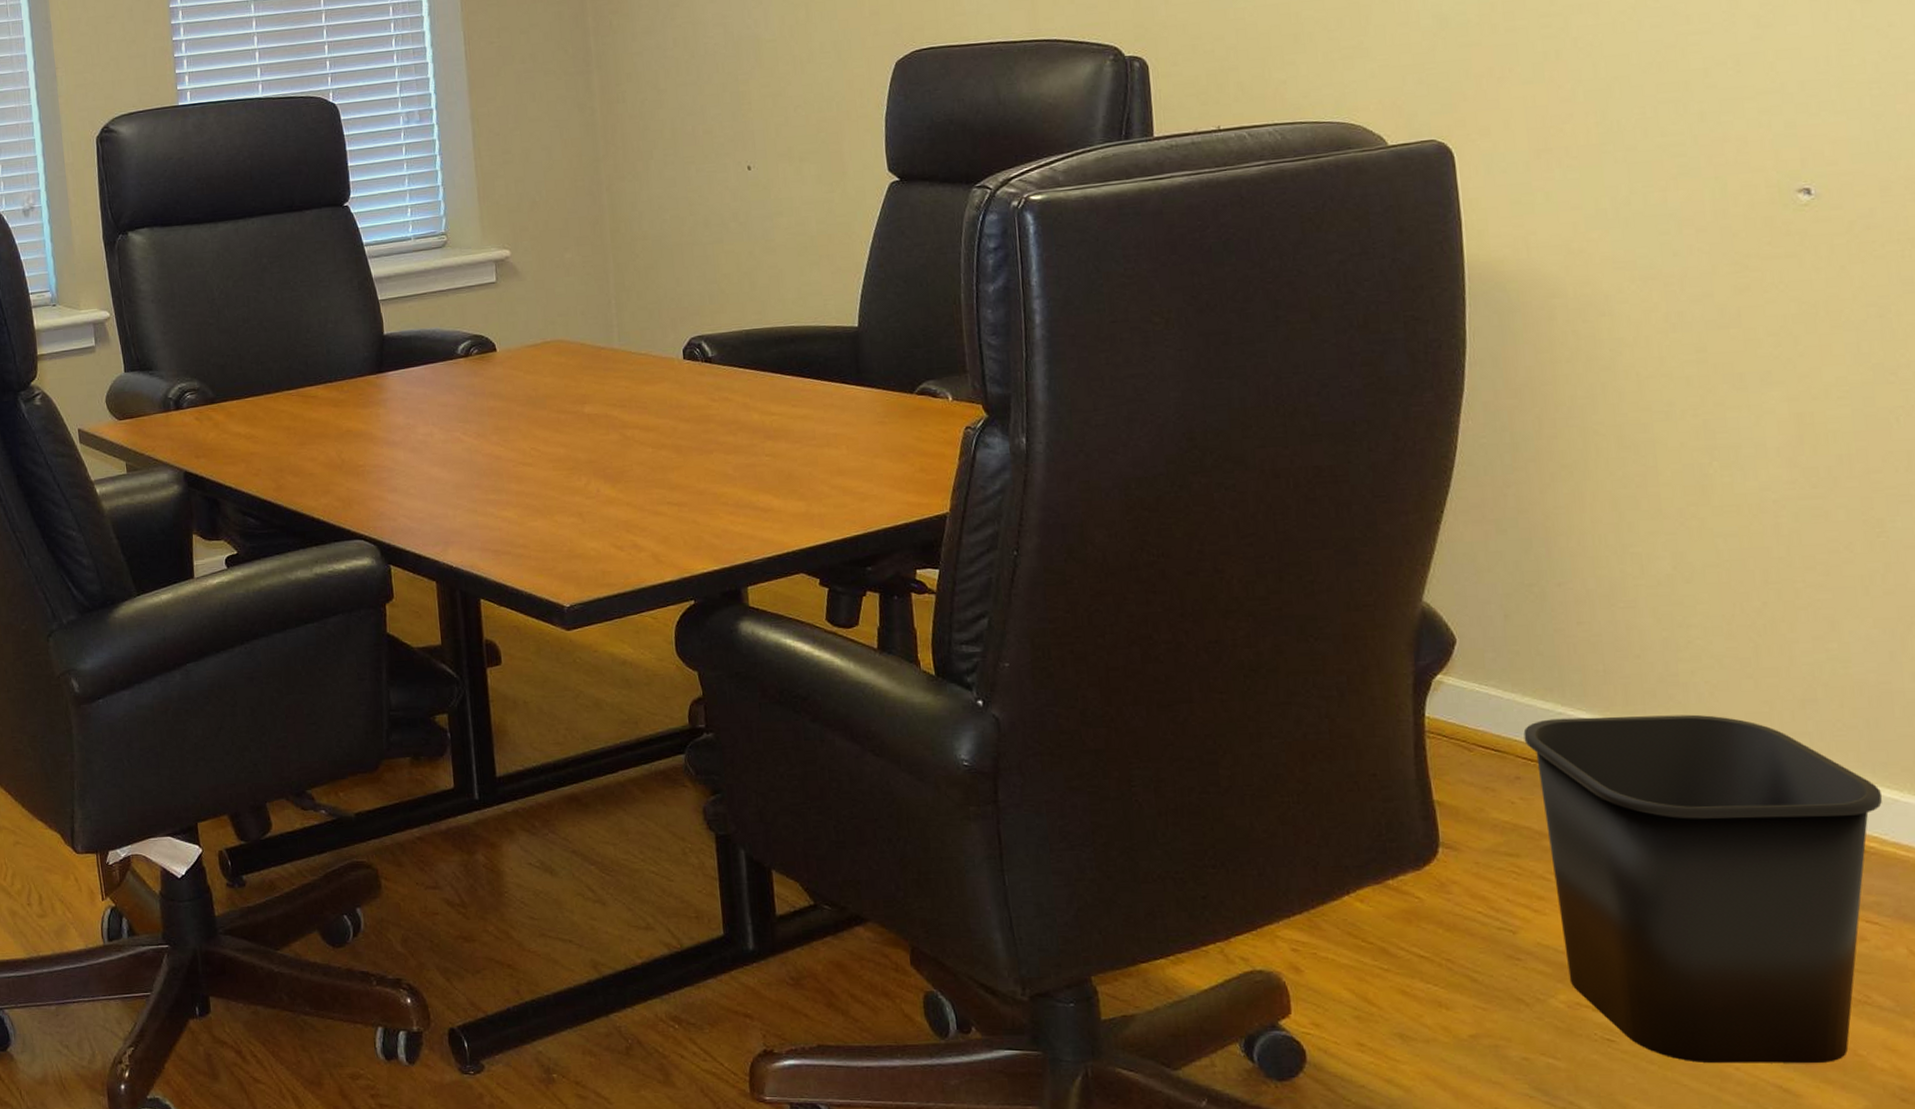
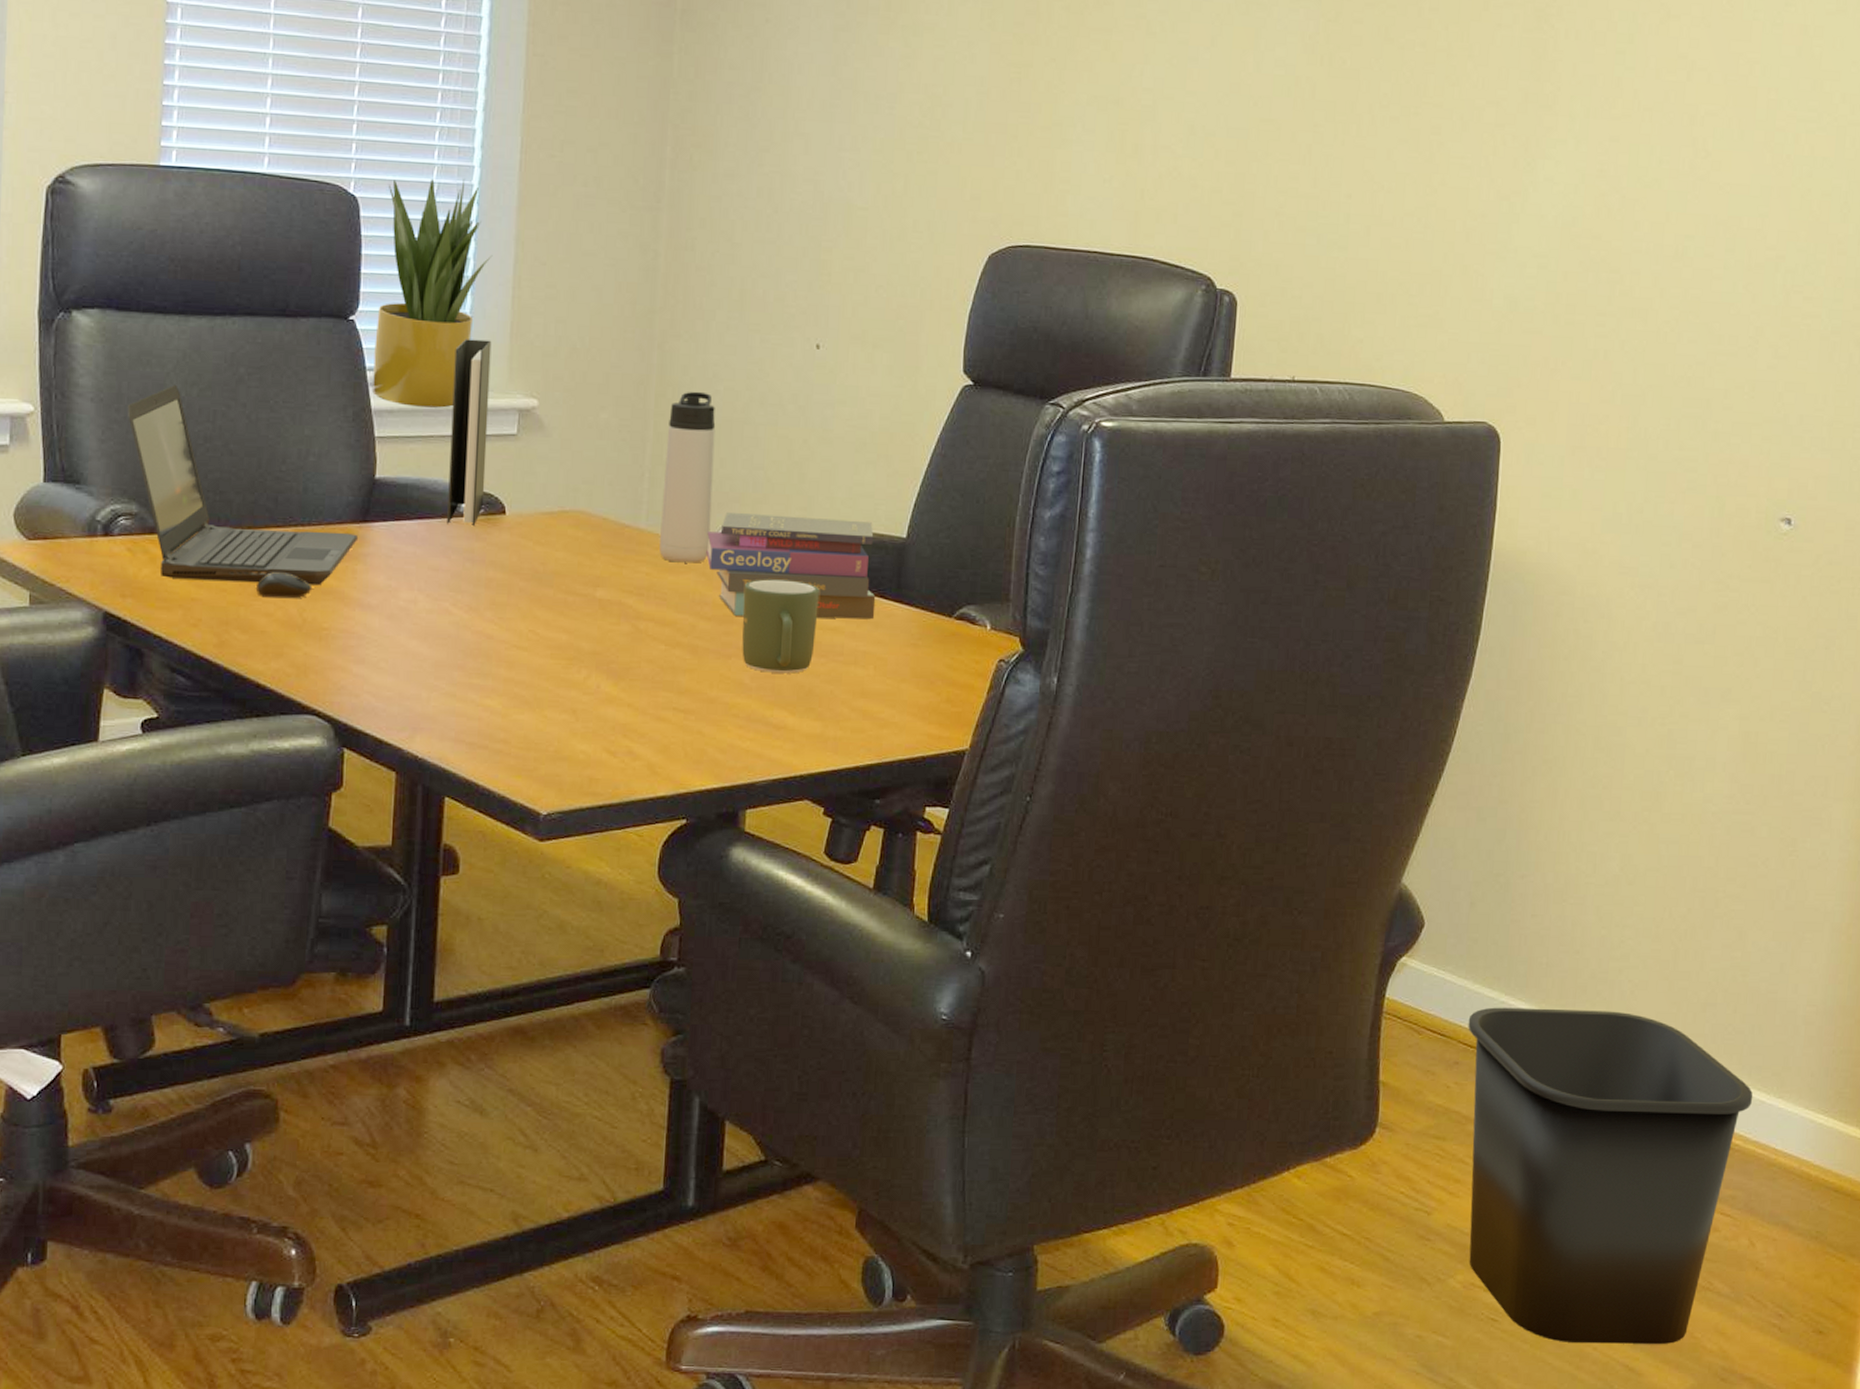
laptop computer: none [179,279,378,438] -> present [127,384,359,586]
computer mouse: none [300,423,346,445] -> present [255,572,313,598]
planter: none [360,74,454,271] -> present [373,178,493,408]
binder: none [434,205,477,366] -> present [447,339,492,525]
thermos bottle: none [625,222,679,375] -> present [659,391,716,563]
books: none [674,317,840,415] -> present [706,513,876,620]
mug: none [714,377,788,463] -> present [742,579,819,674]

